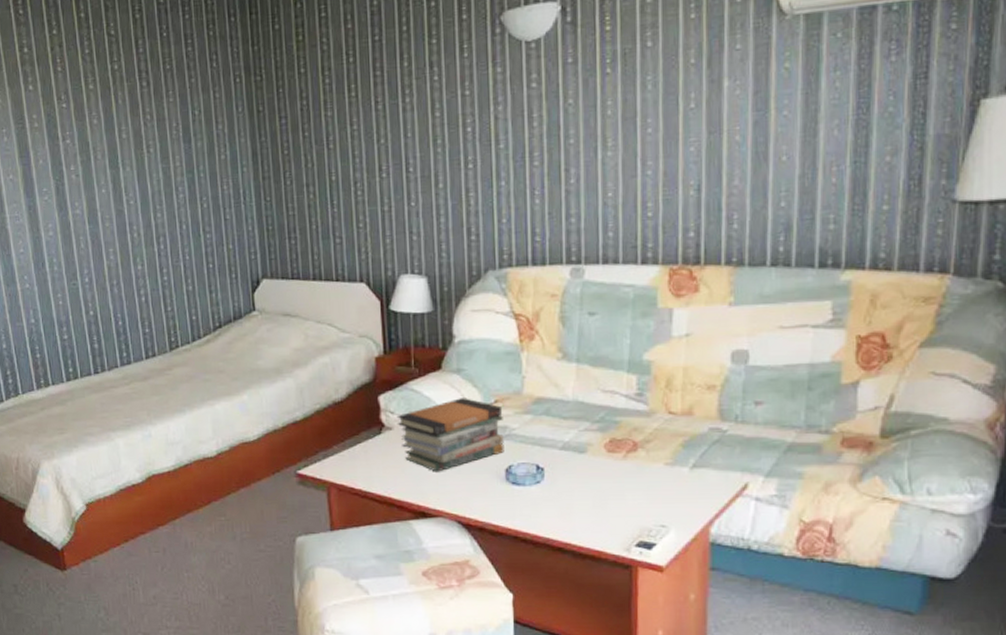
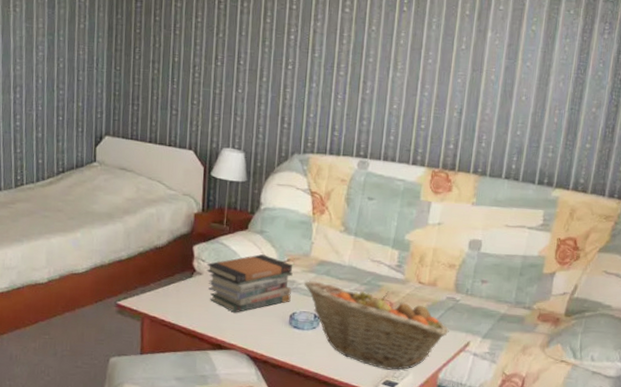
fruit basket: none [518,423,718,527] -> present [303,280,449,370]

